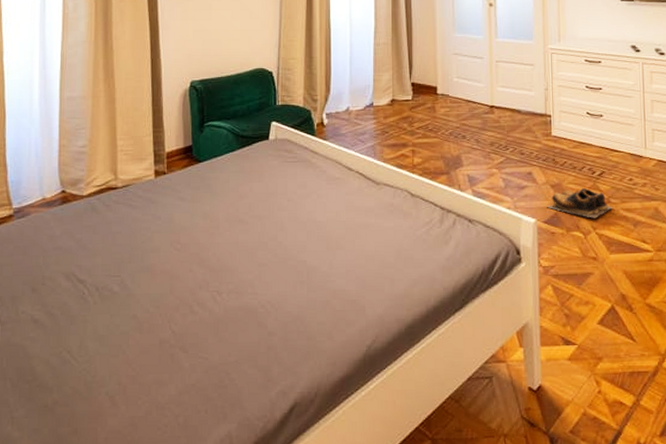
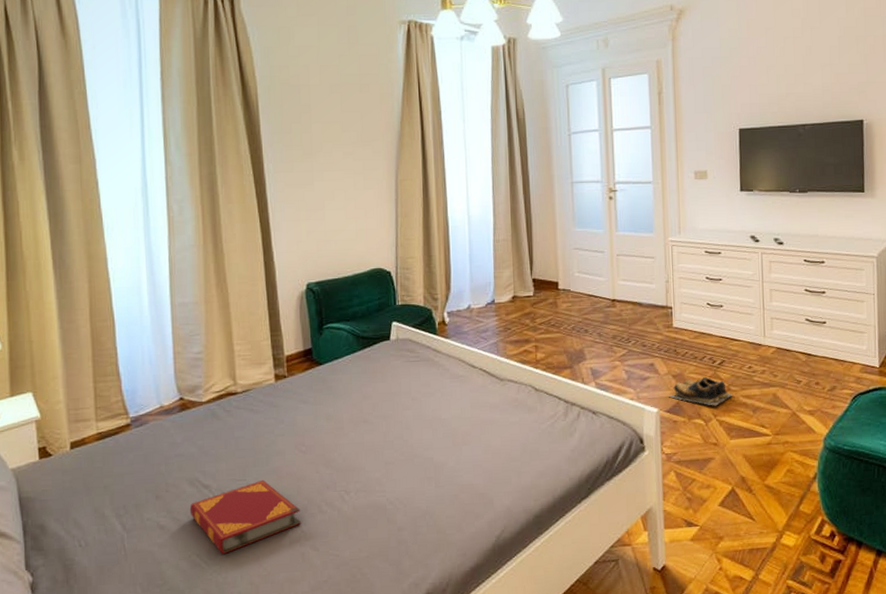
hardback book: none [63,276,173,353] -> present [189,479,302,555]

